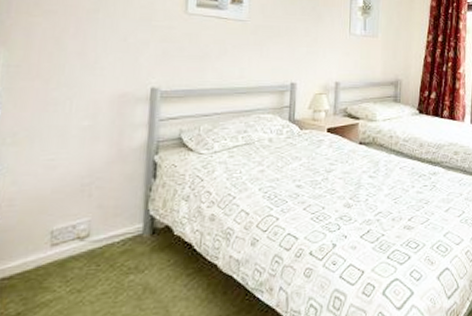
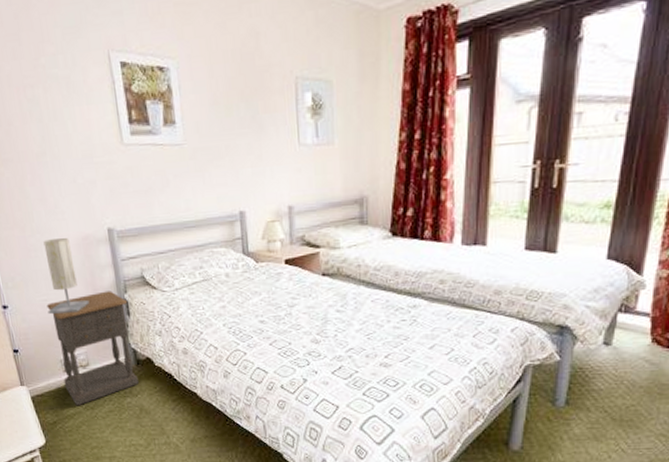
nightstand: none [47,151,157,290] -> present [46,291,139,406]
table lamp: none [51,94,110,175] -> present [43,238,90,314]

